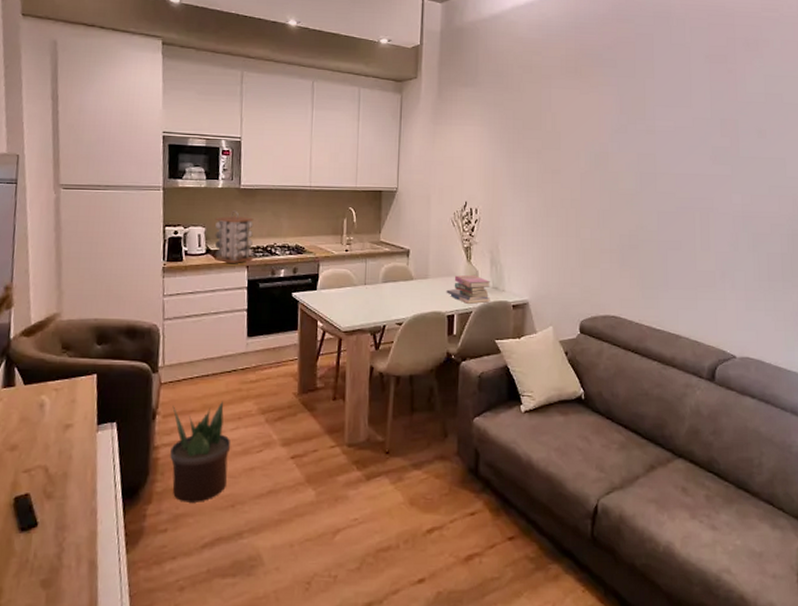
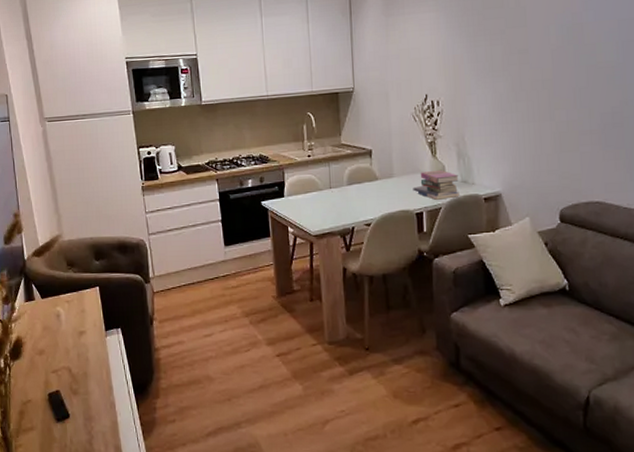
planter: present [170,401,231,502] -> none [166,306,222,397]
spice rack: present [215,210,254,263] -> none [182,127,221,178]

